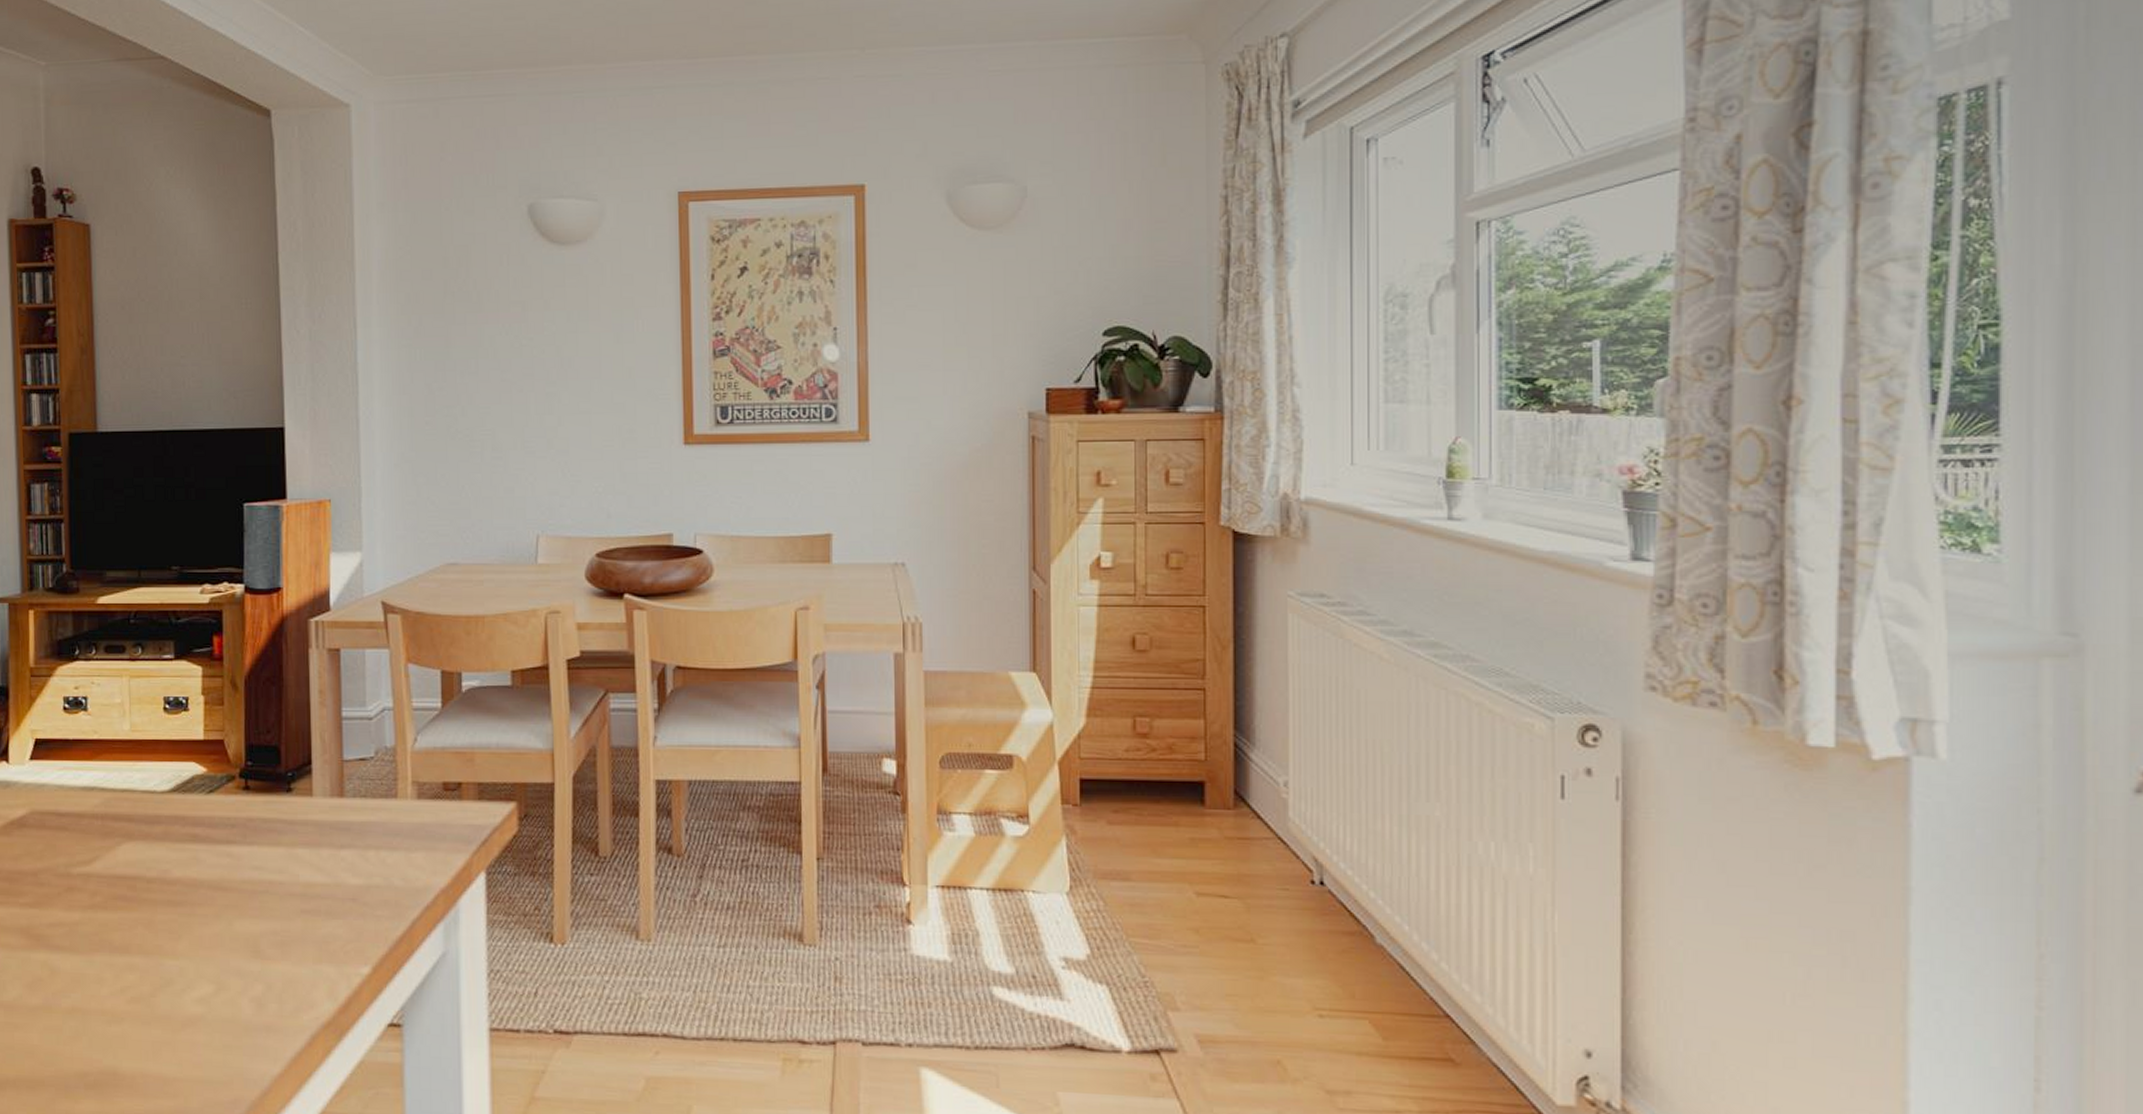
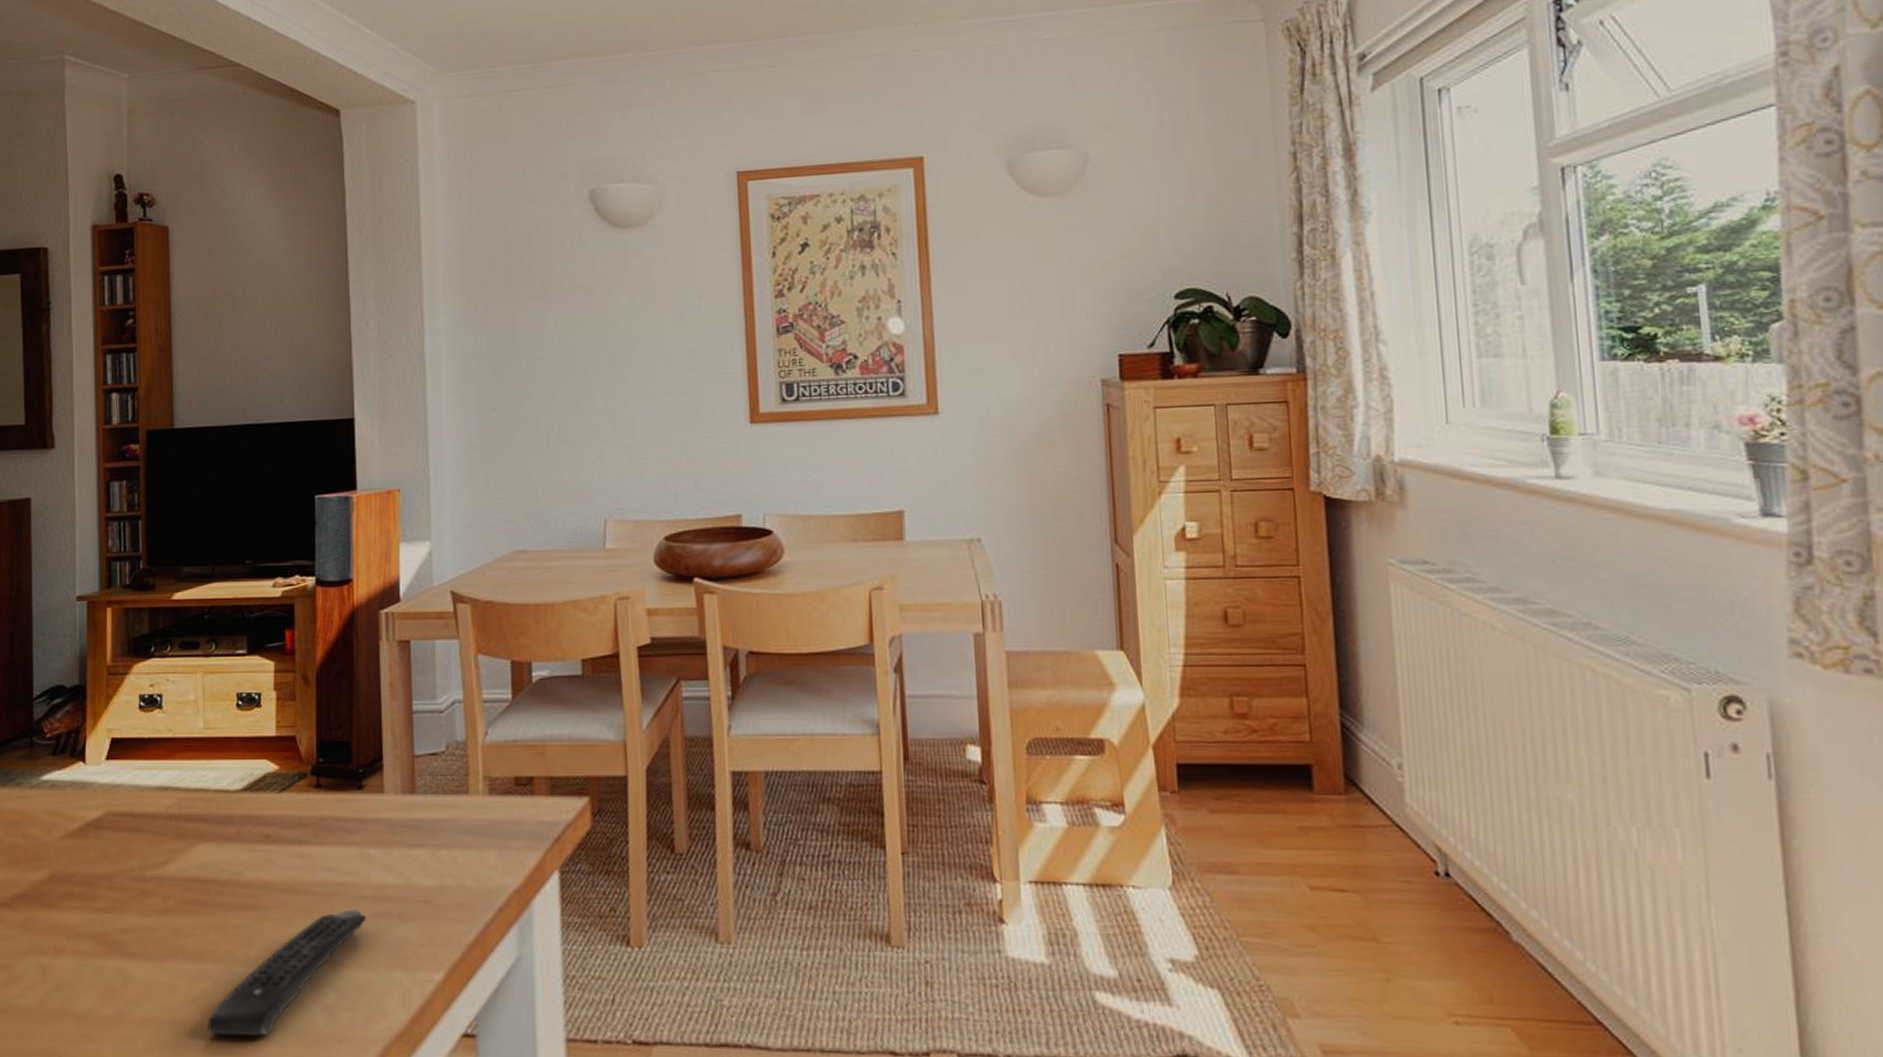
remote control: none [135,906,294,1026] -> present [207,909,366,1037]

